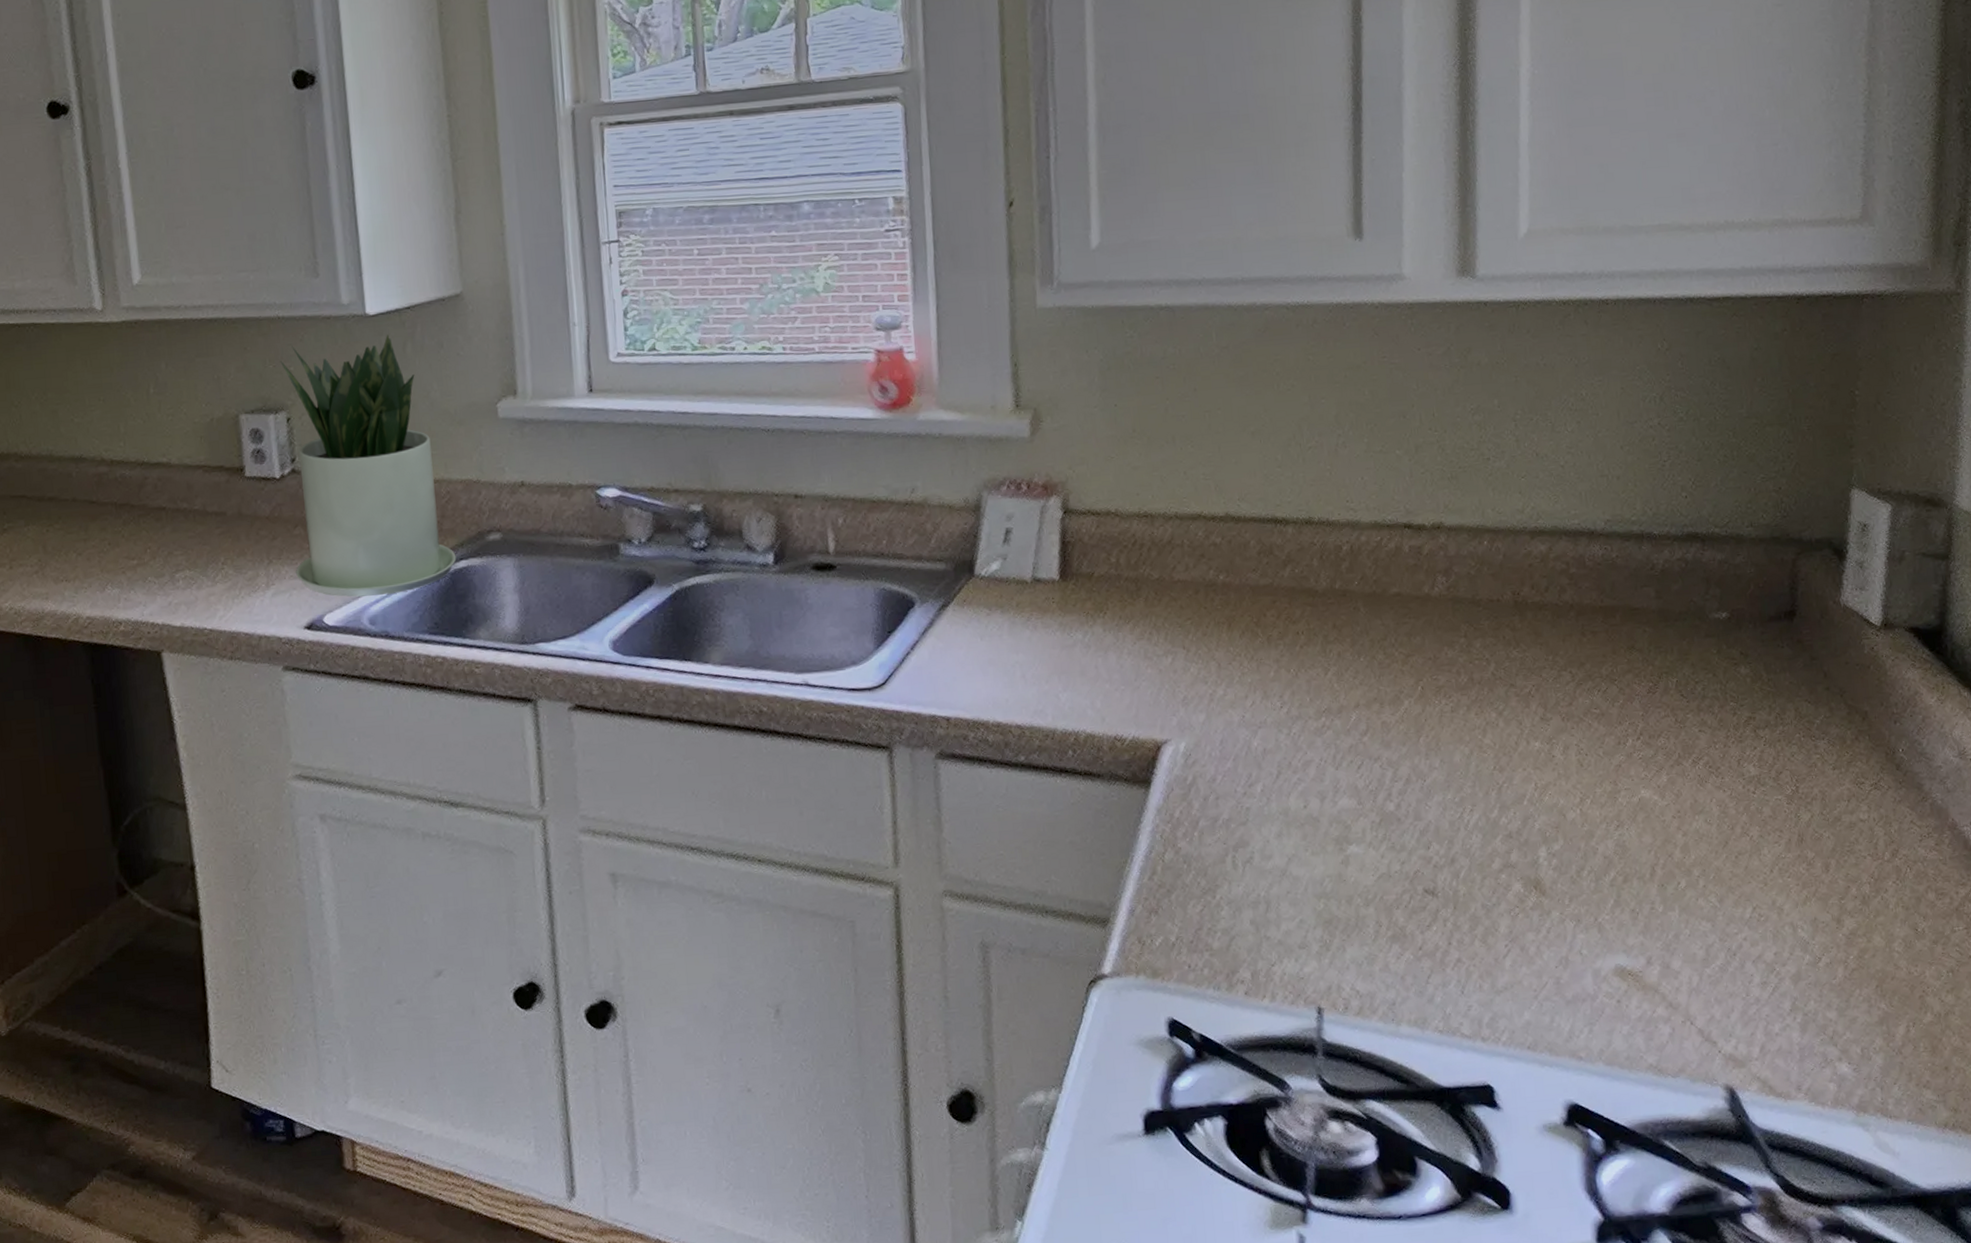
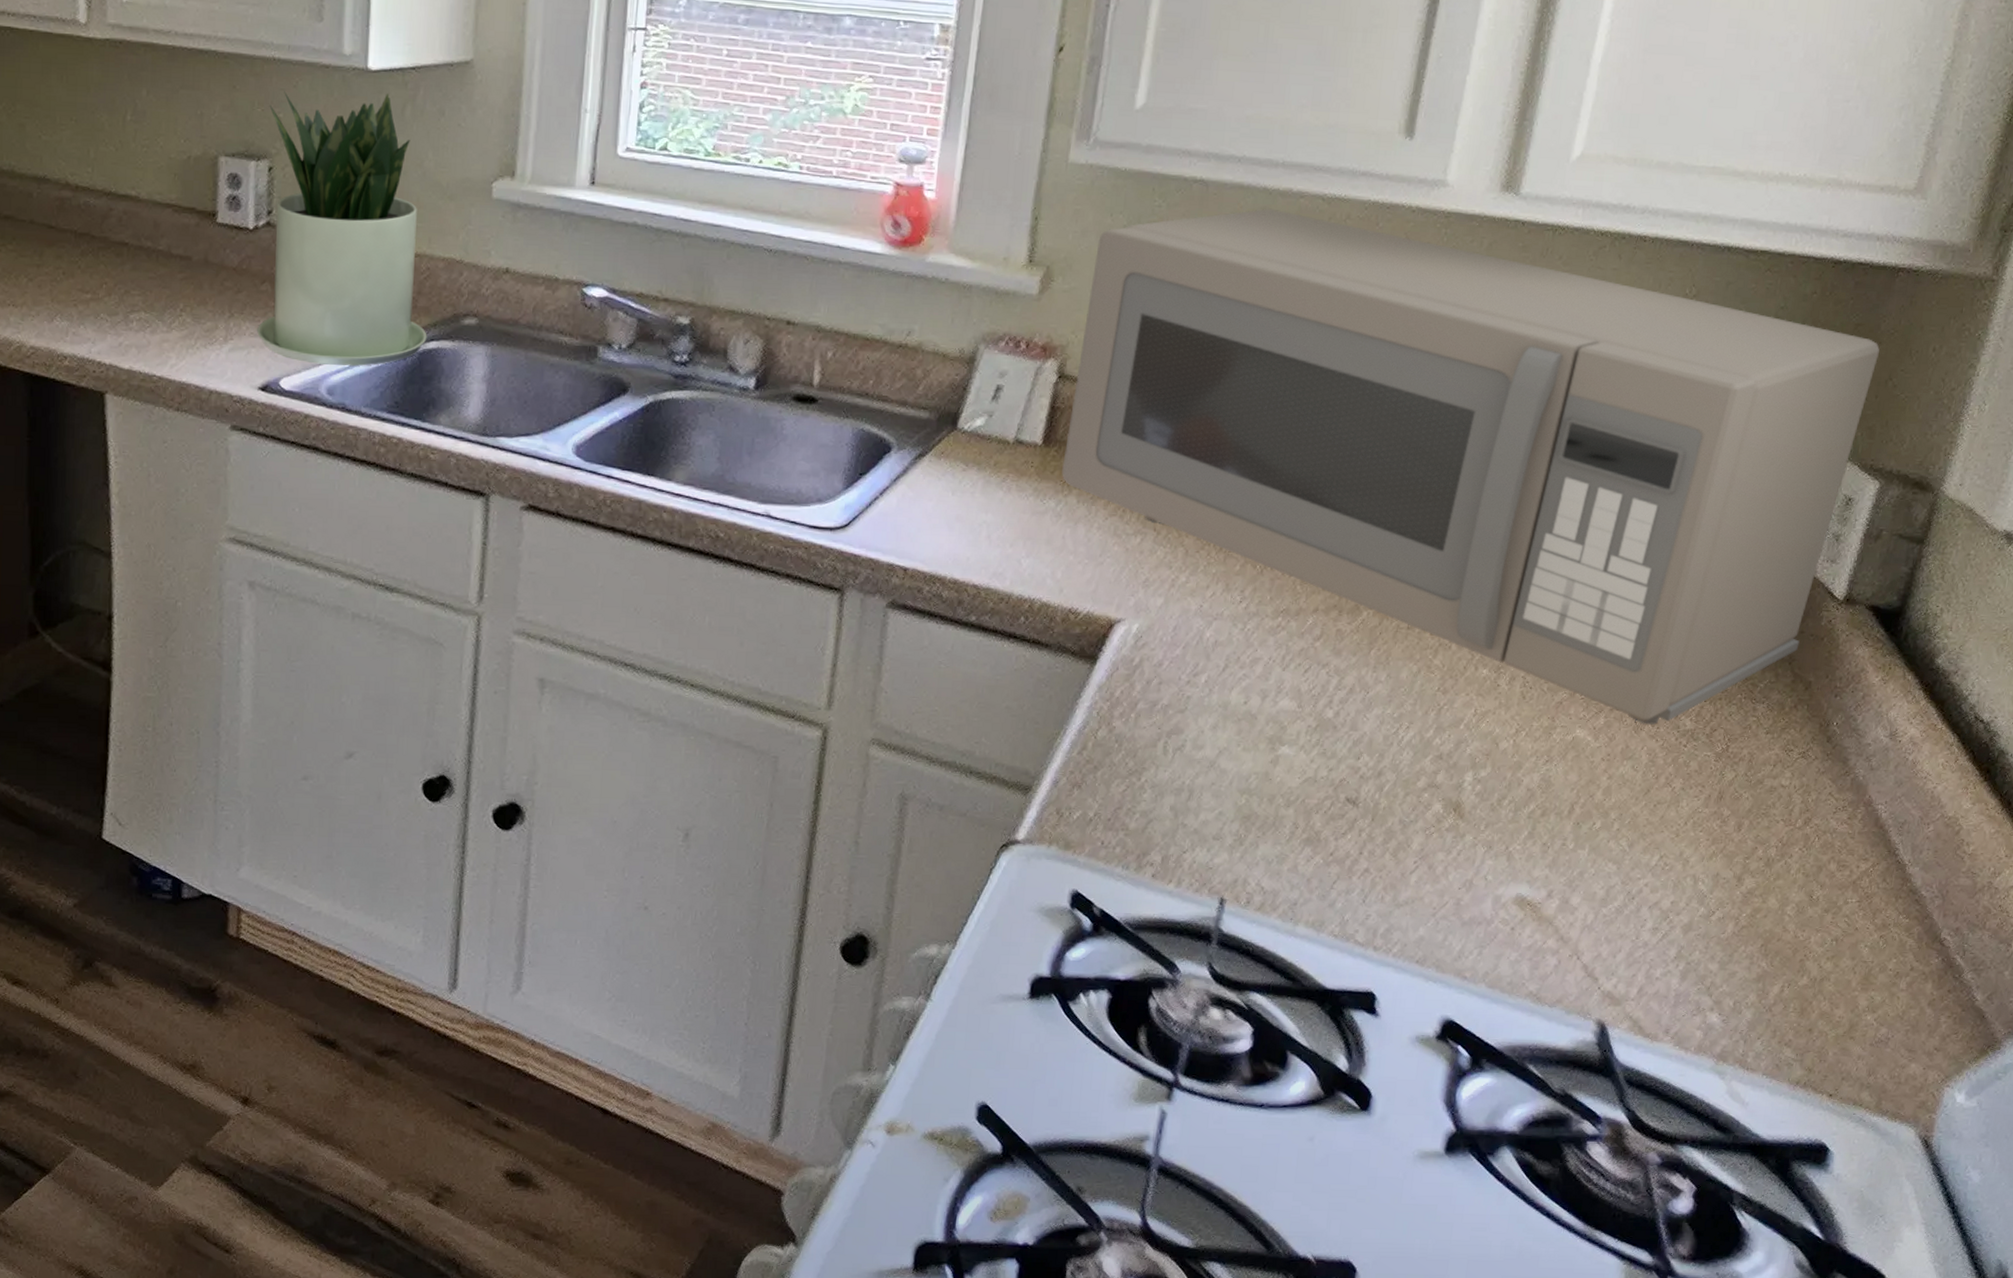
microwave: none [1079,324,1862,776] -> present [1062,208,1880,725]

